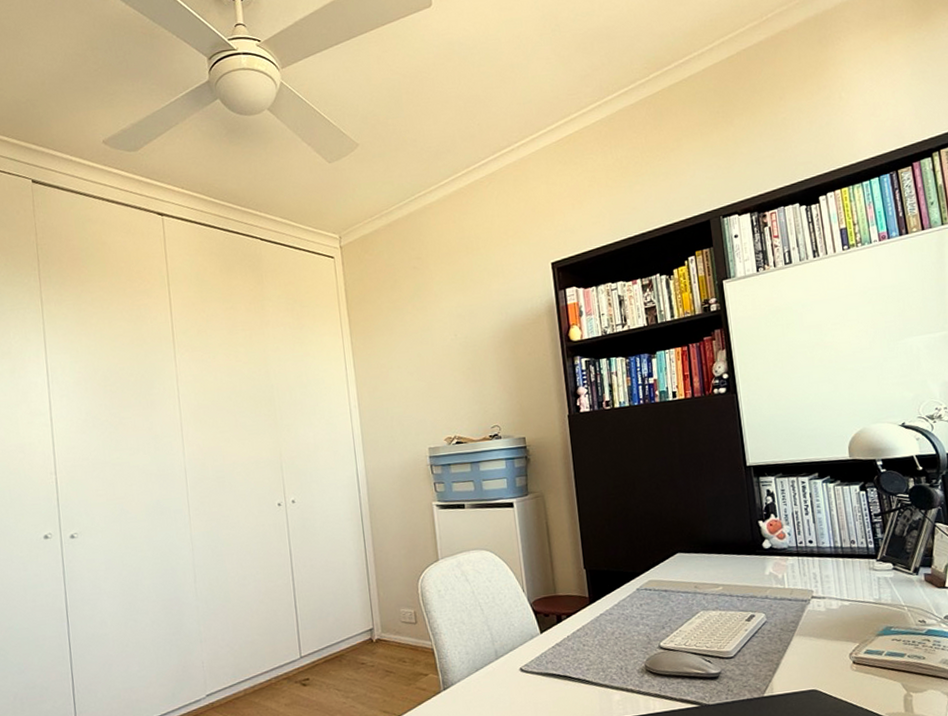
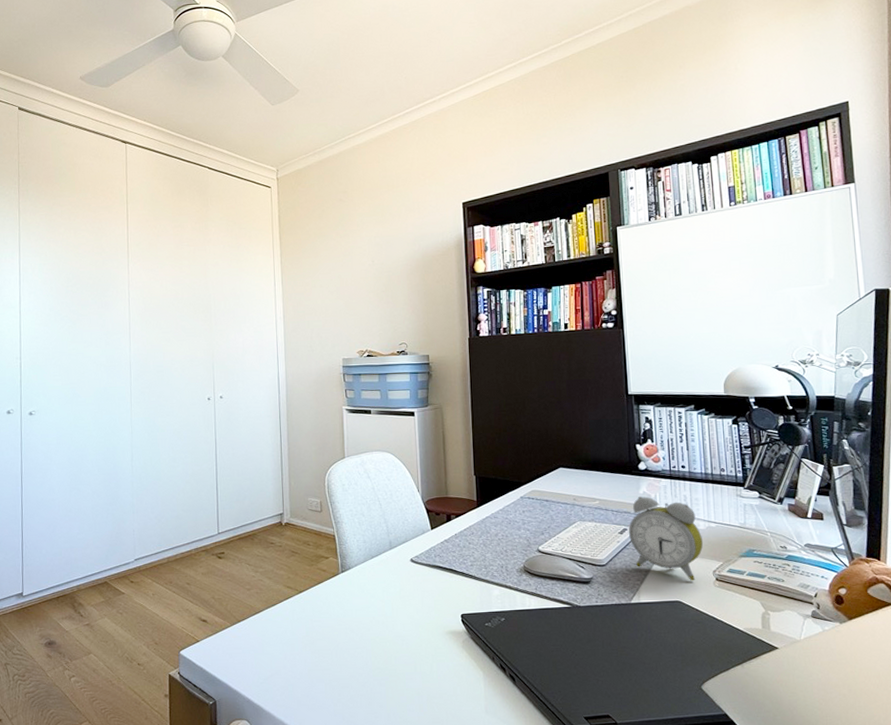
alarm clock: none [756,577,837,667] -> present [628,496,704,581]

